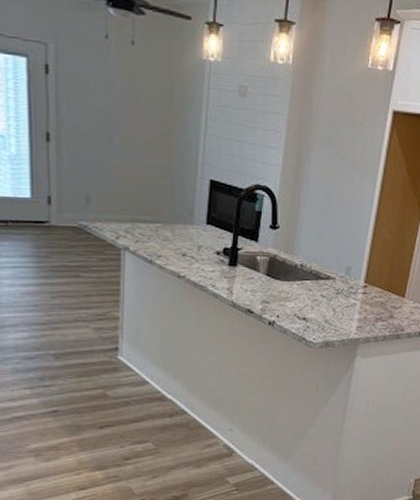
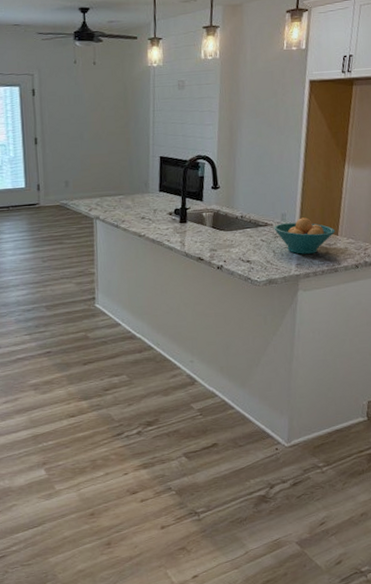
fruit bowl: none [336,274,403,316] -> present [274,217,336,254]

